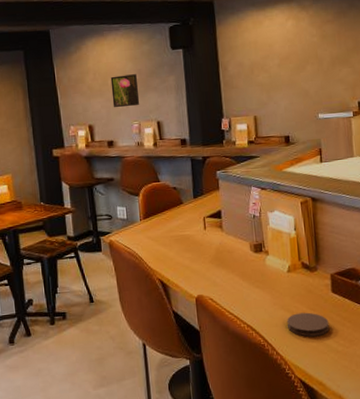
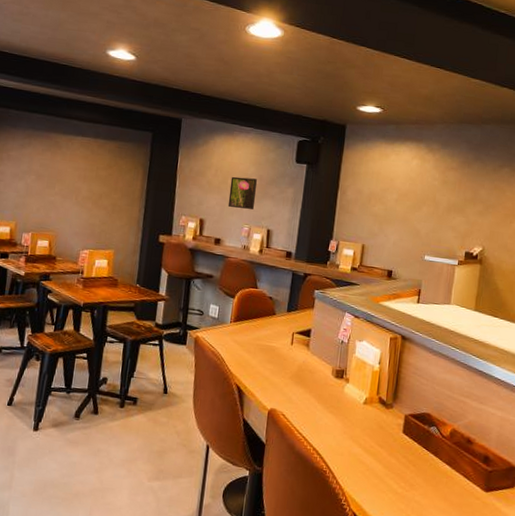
coaster: present [287,312,330,337] -> none [353,446,394,474]

